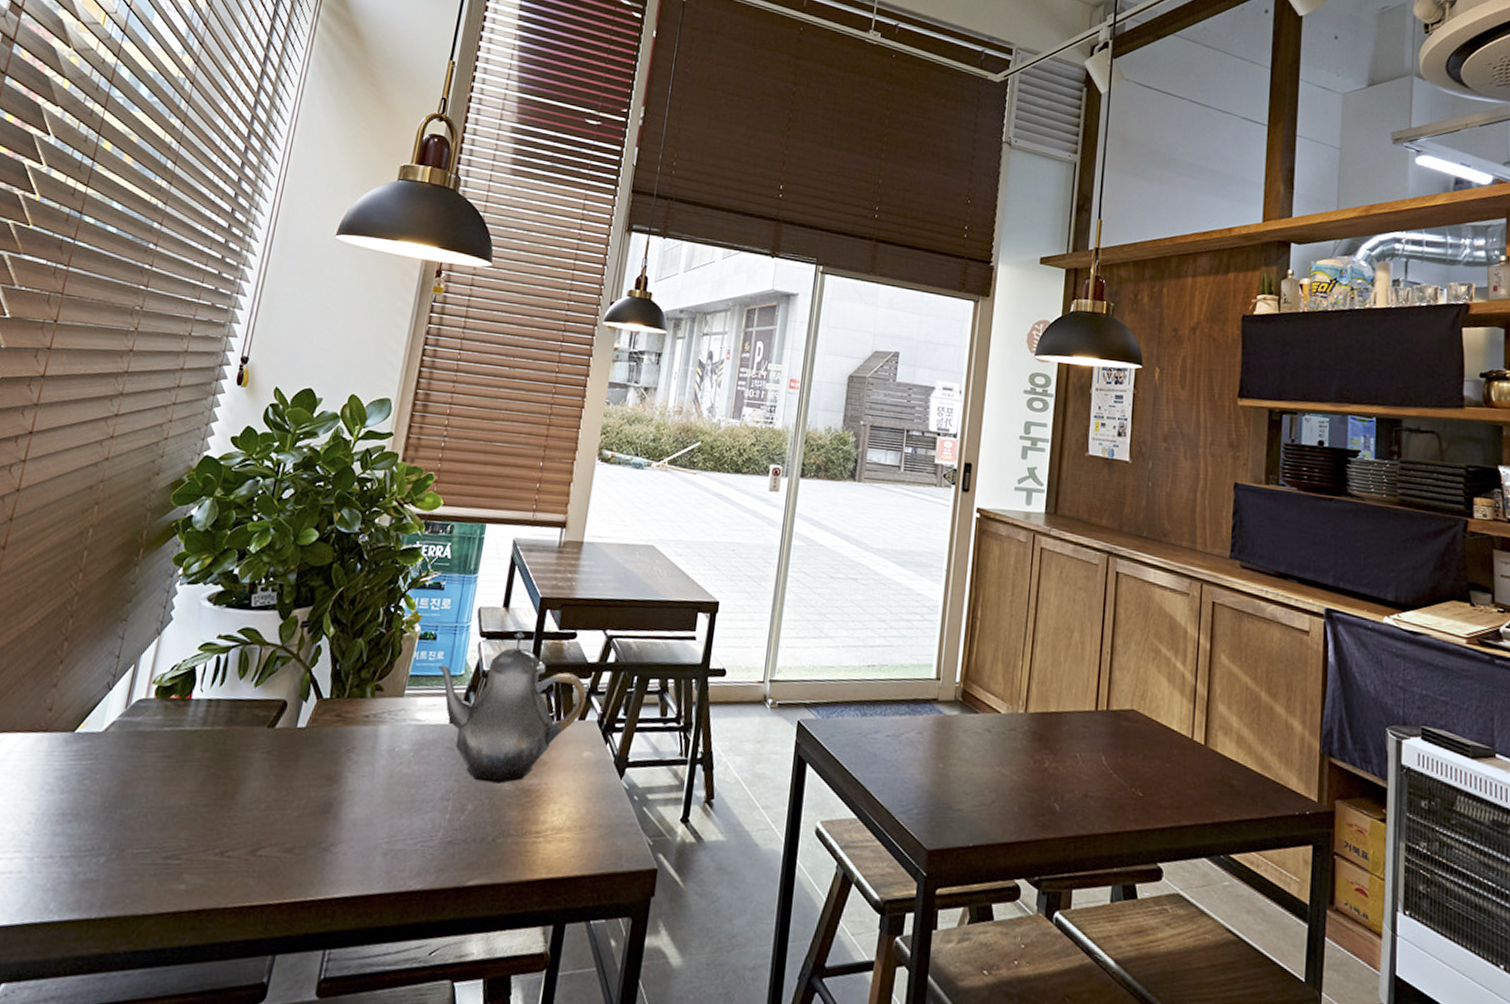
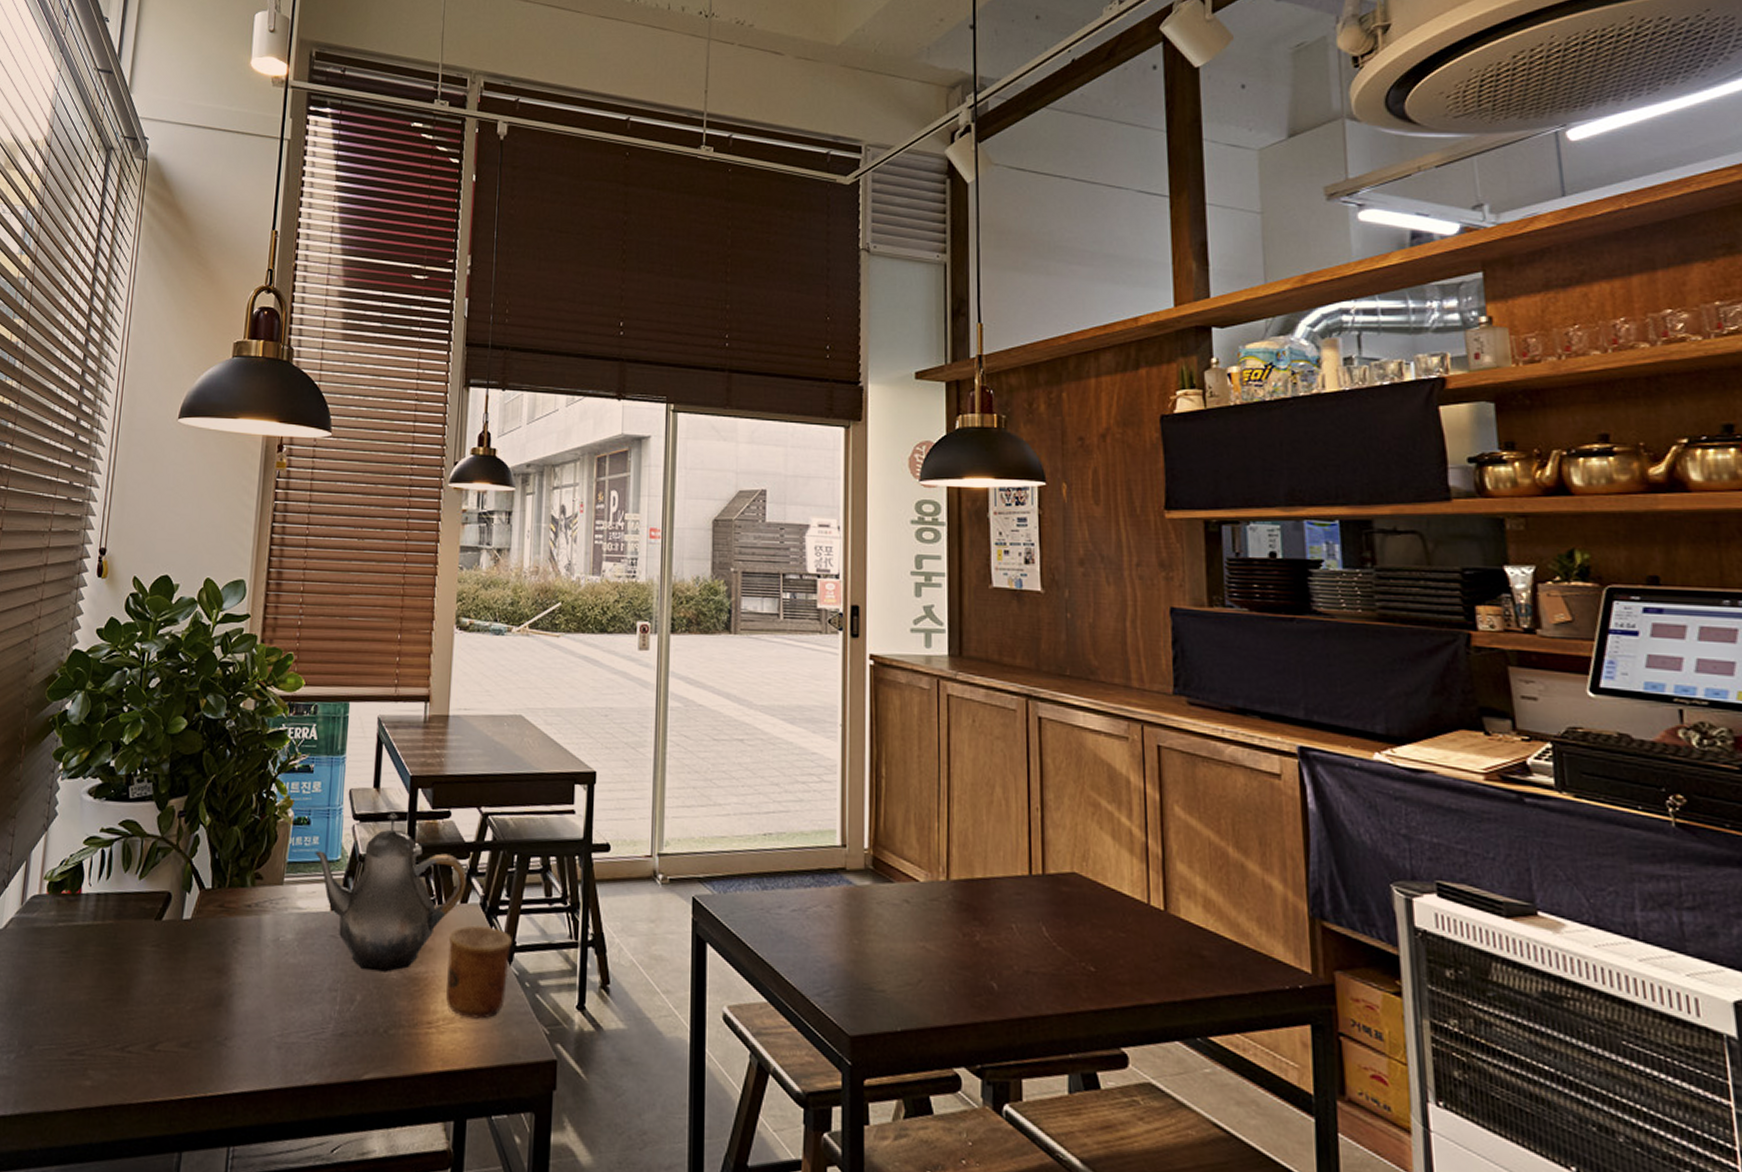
cup: none [555,741,625,830] -> present [445,925,512,1019]

